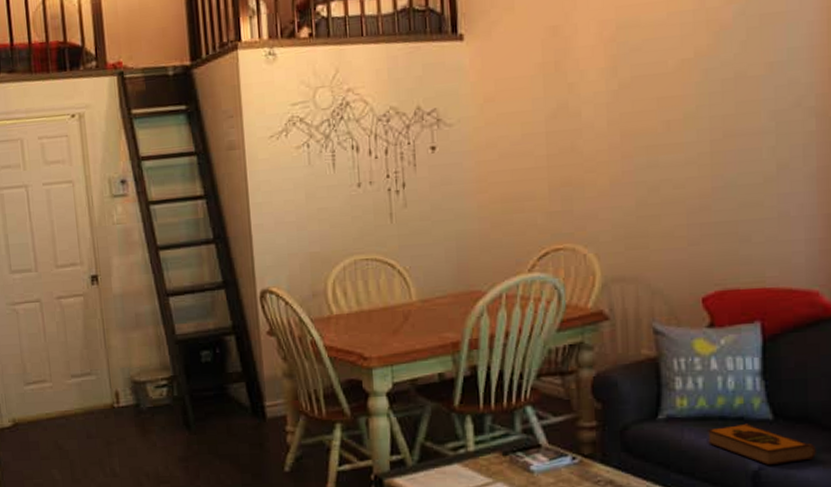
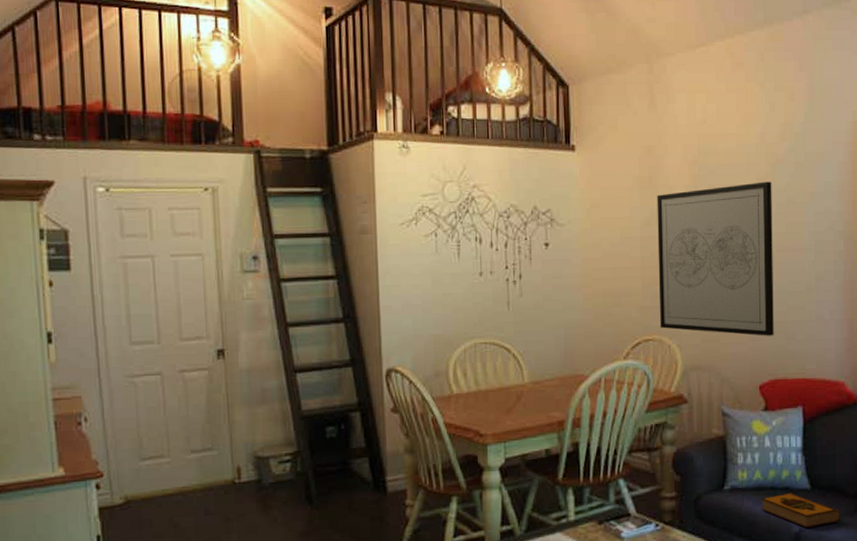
wall art: none [565,54,721,240] -> present [657,181,774,336]

